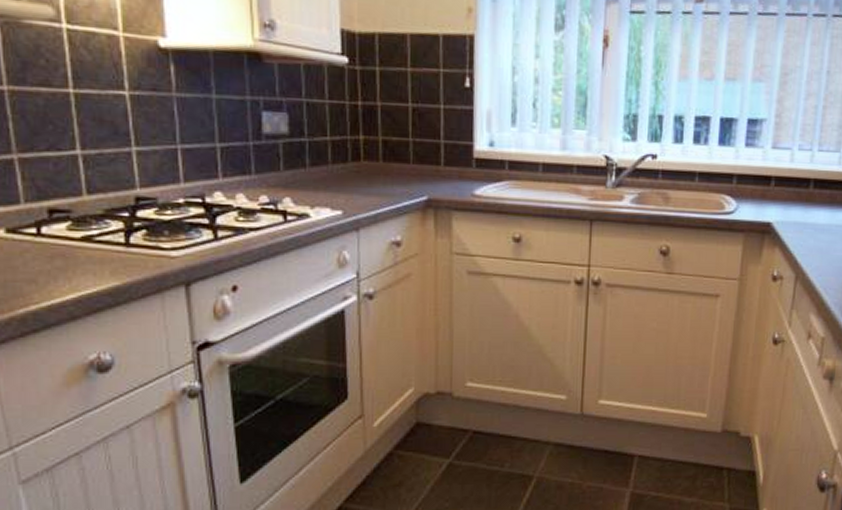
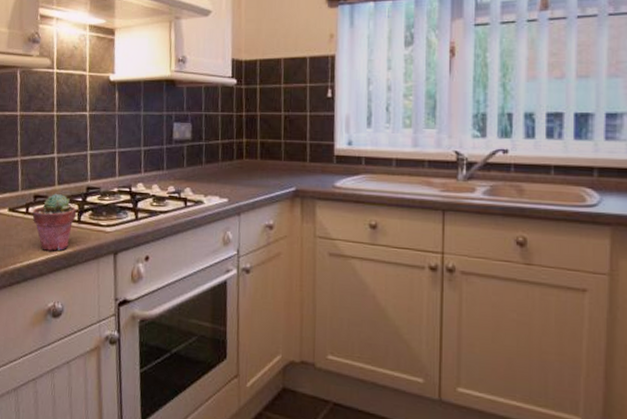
potted succulent: none [48,206,123,286] -> present [32,193,77,251]

